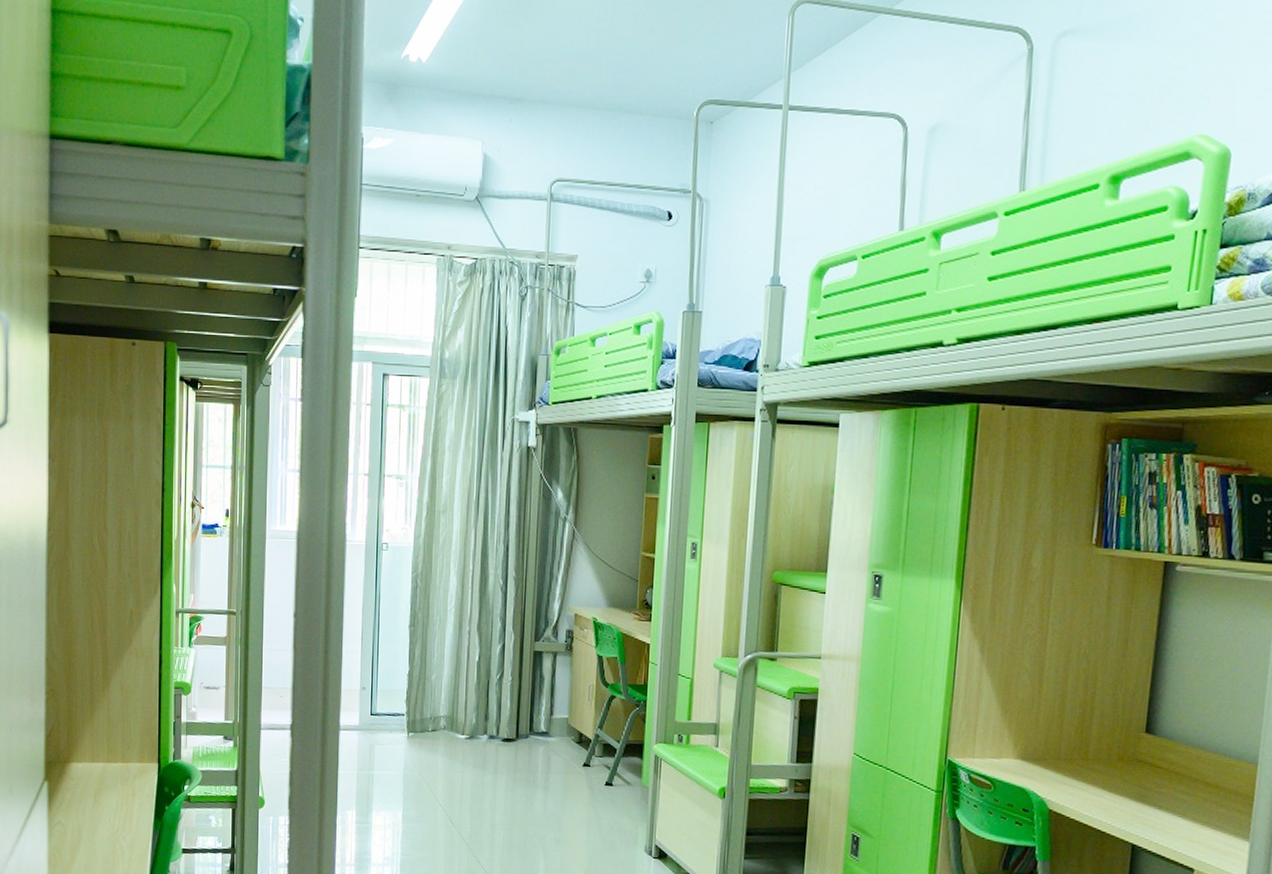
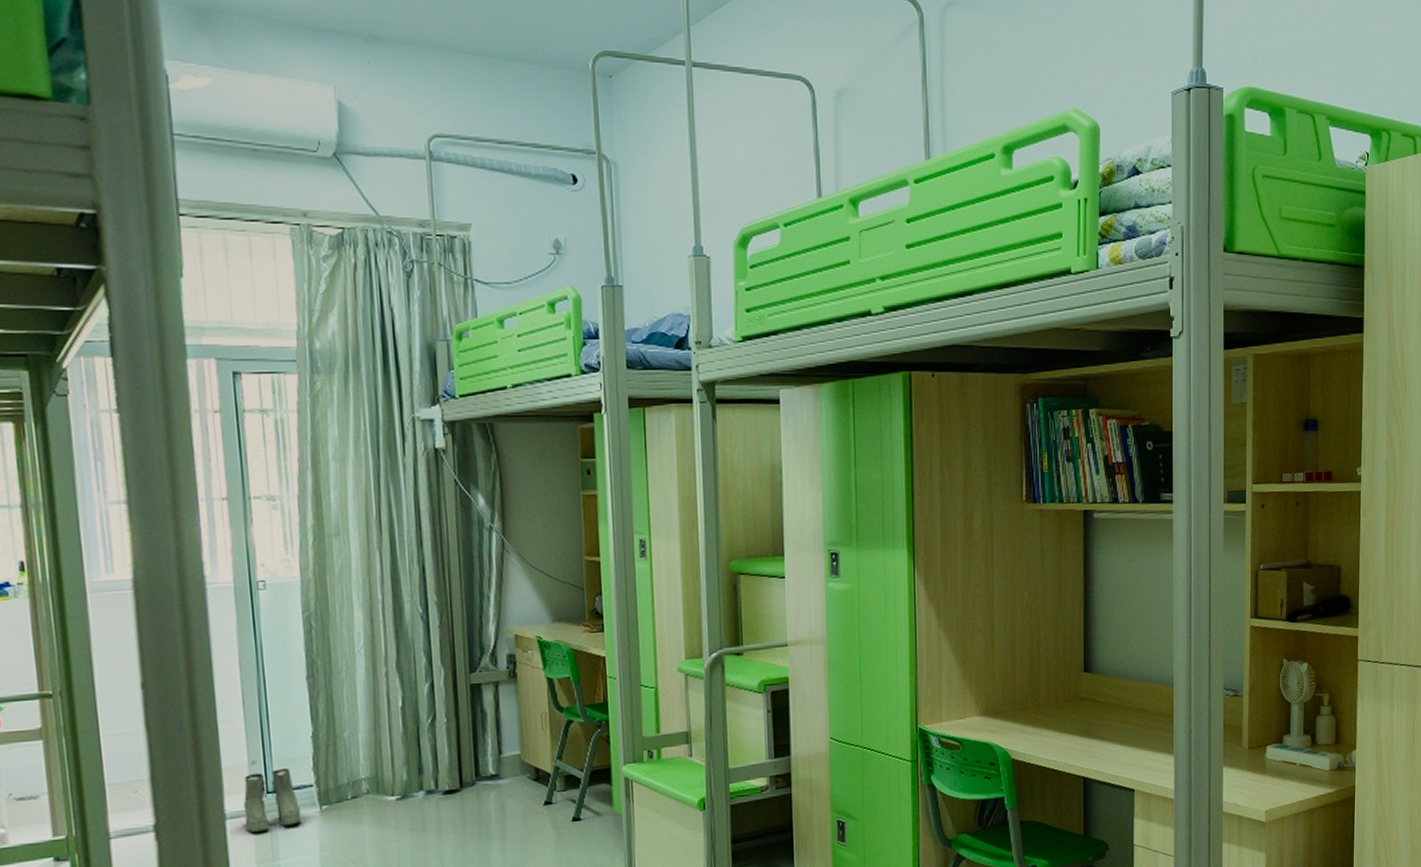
boots: none [352,697,394,745] -> present [243,769,302,833]

